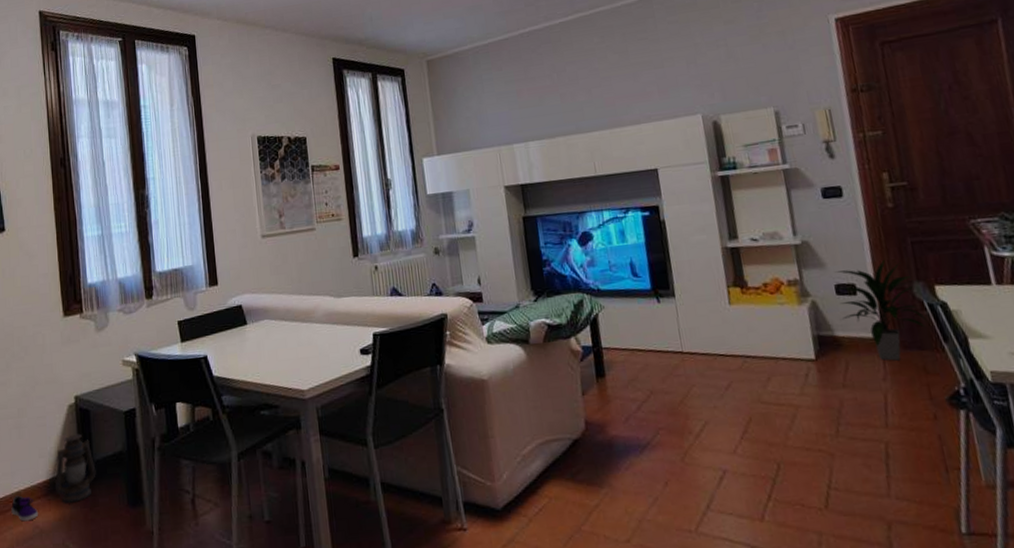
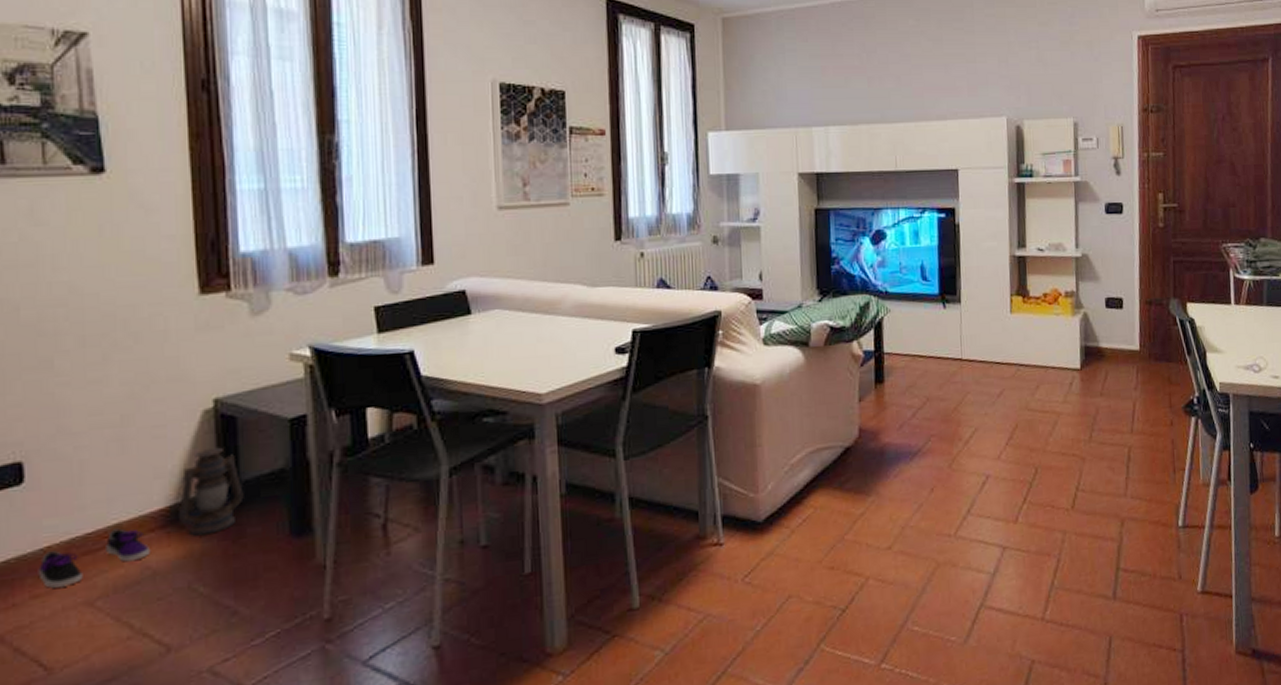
indoor plant: present [834,259,928,361] -> none [1106,276,1177,372]

